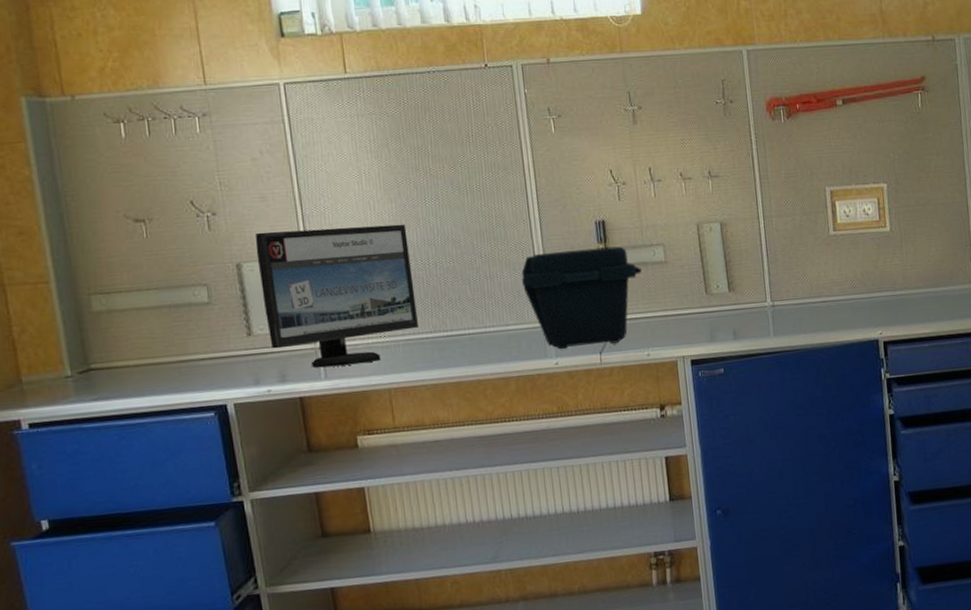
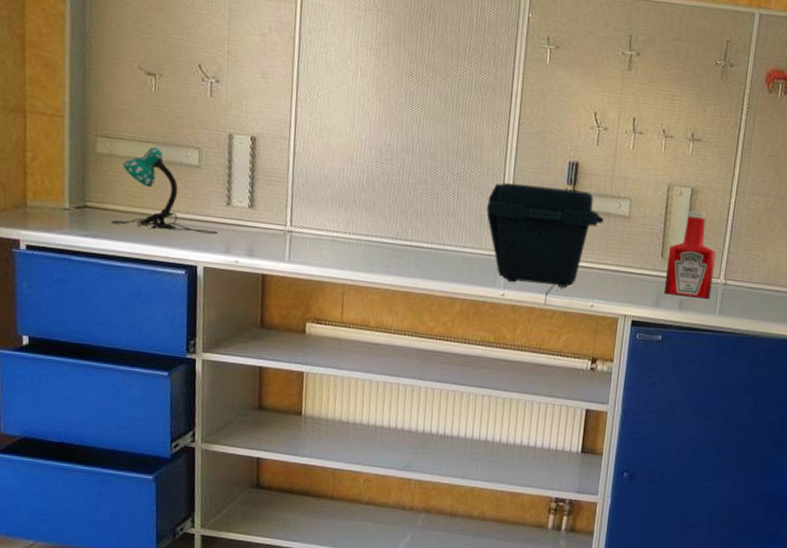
desk lamp: none [122,293,244,381] -> present [111,147,219,235]
computer monitor: present [255,224,418,368] -> none [245,107,390,255]
ketchup bottle: none [712,242,762,328] -> present [663,210,716,299]

